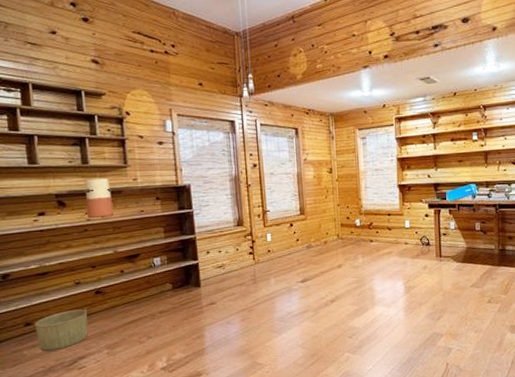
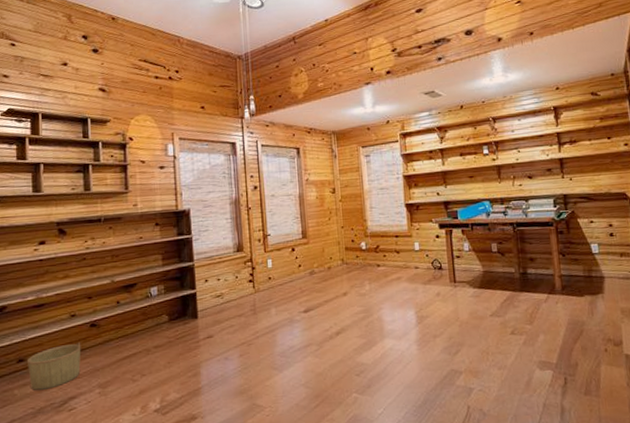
vase: present [85,178,114,218] -> none [85,205,113,246]

